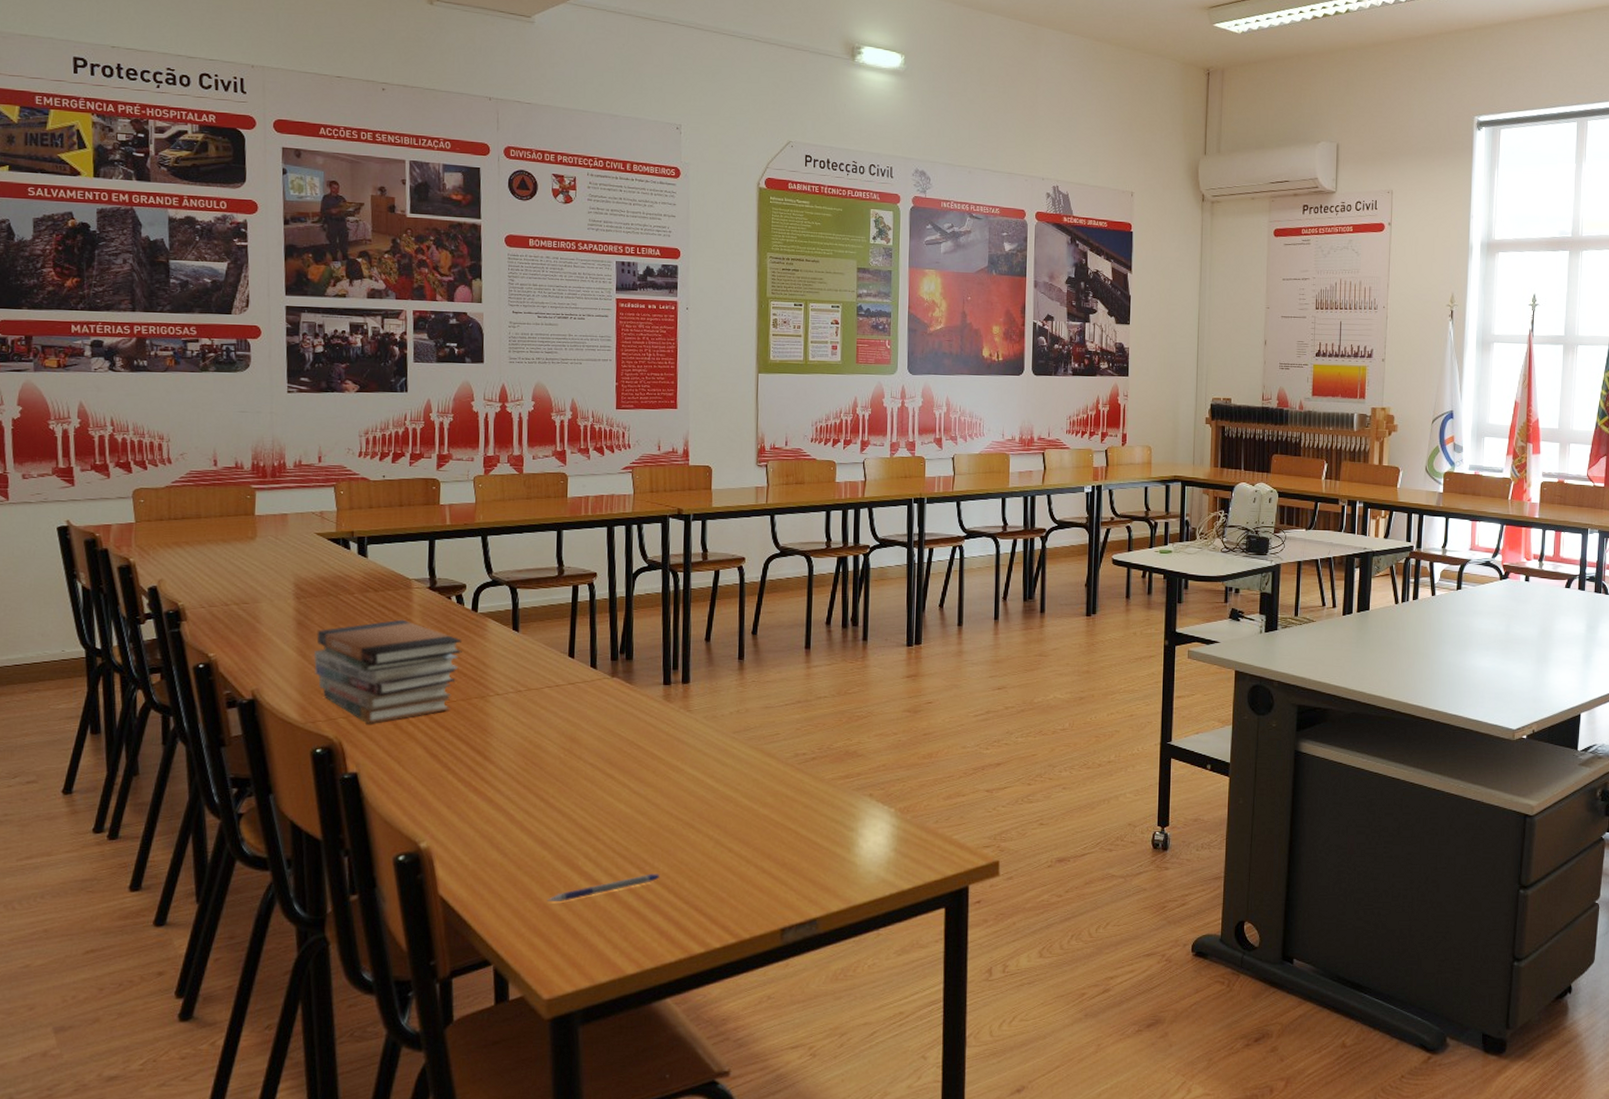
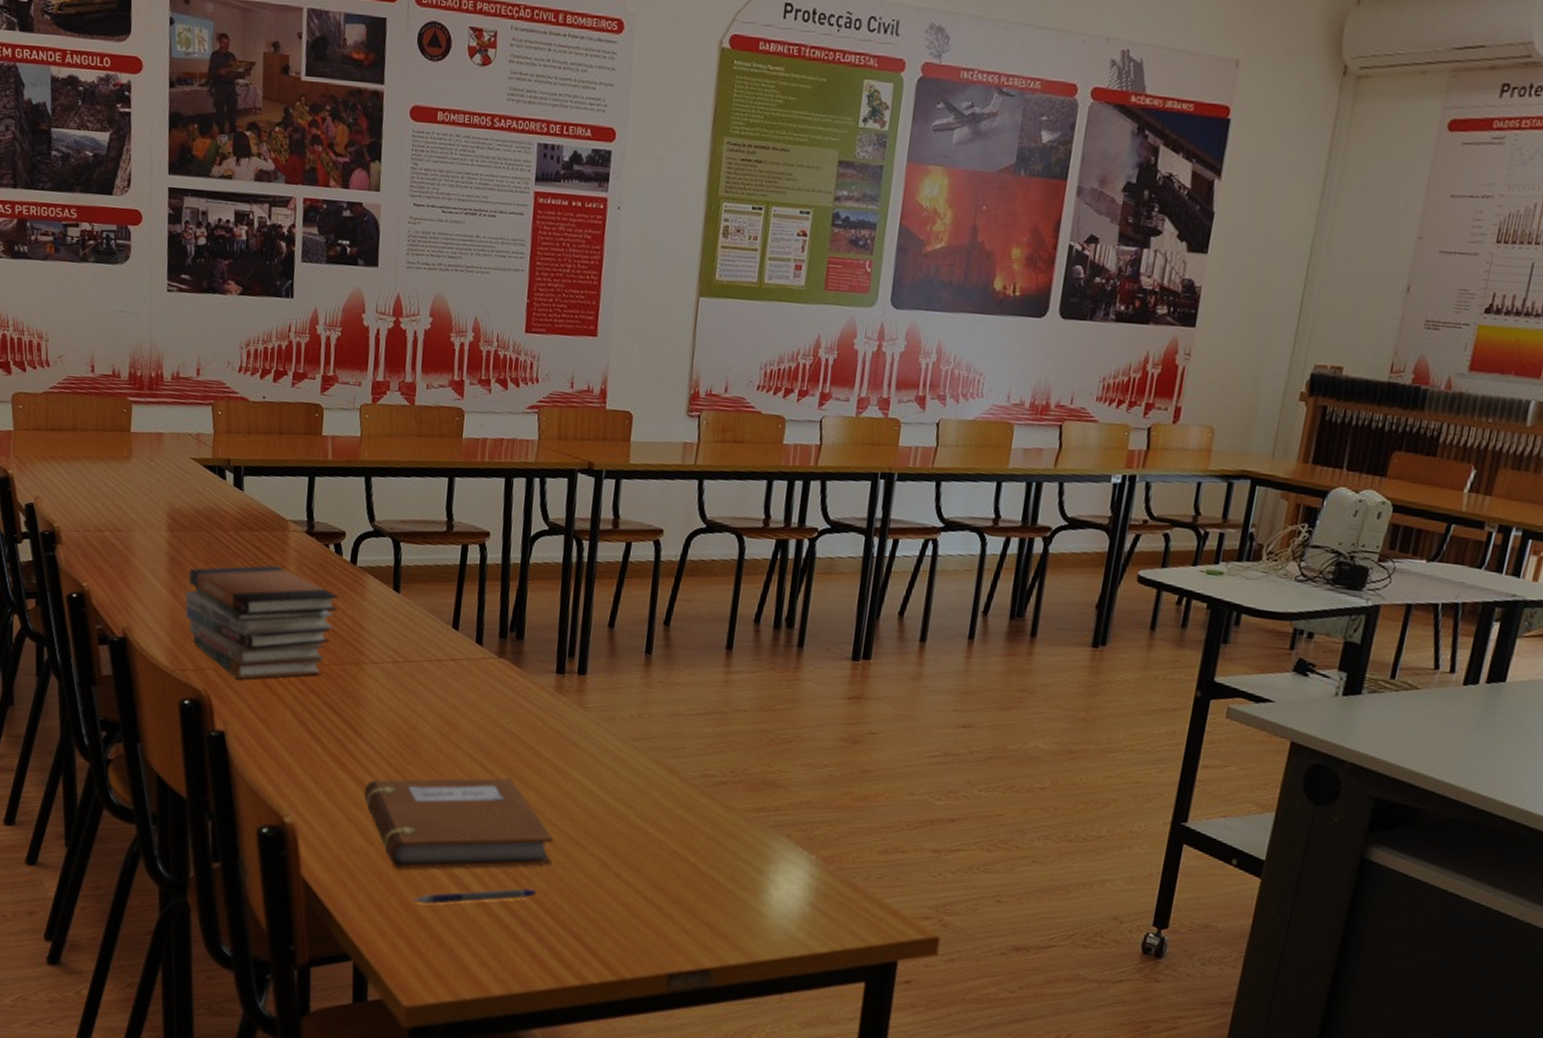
notebook: none [496,780,672,875] -> present [364,778,553,870]

